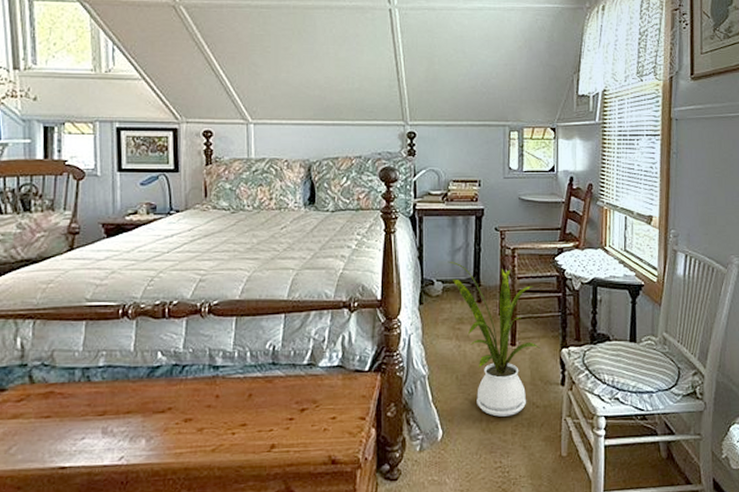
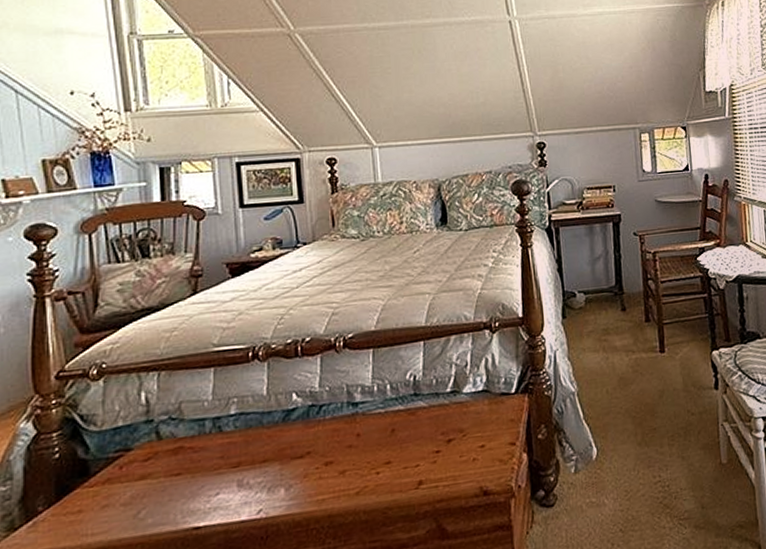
house plant: present [448,261,541,417] -> none [588,270,691,429]

